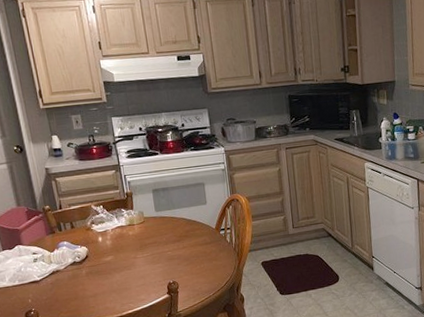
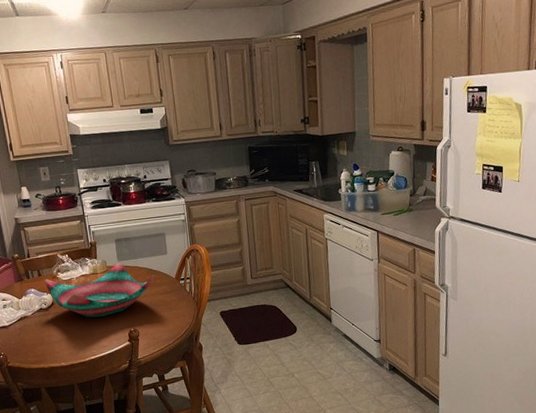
decorative bowl: none [78,213,194,271] -> present [45,262,155,318]

